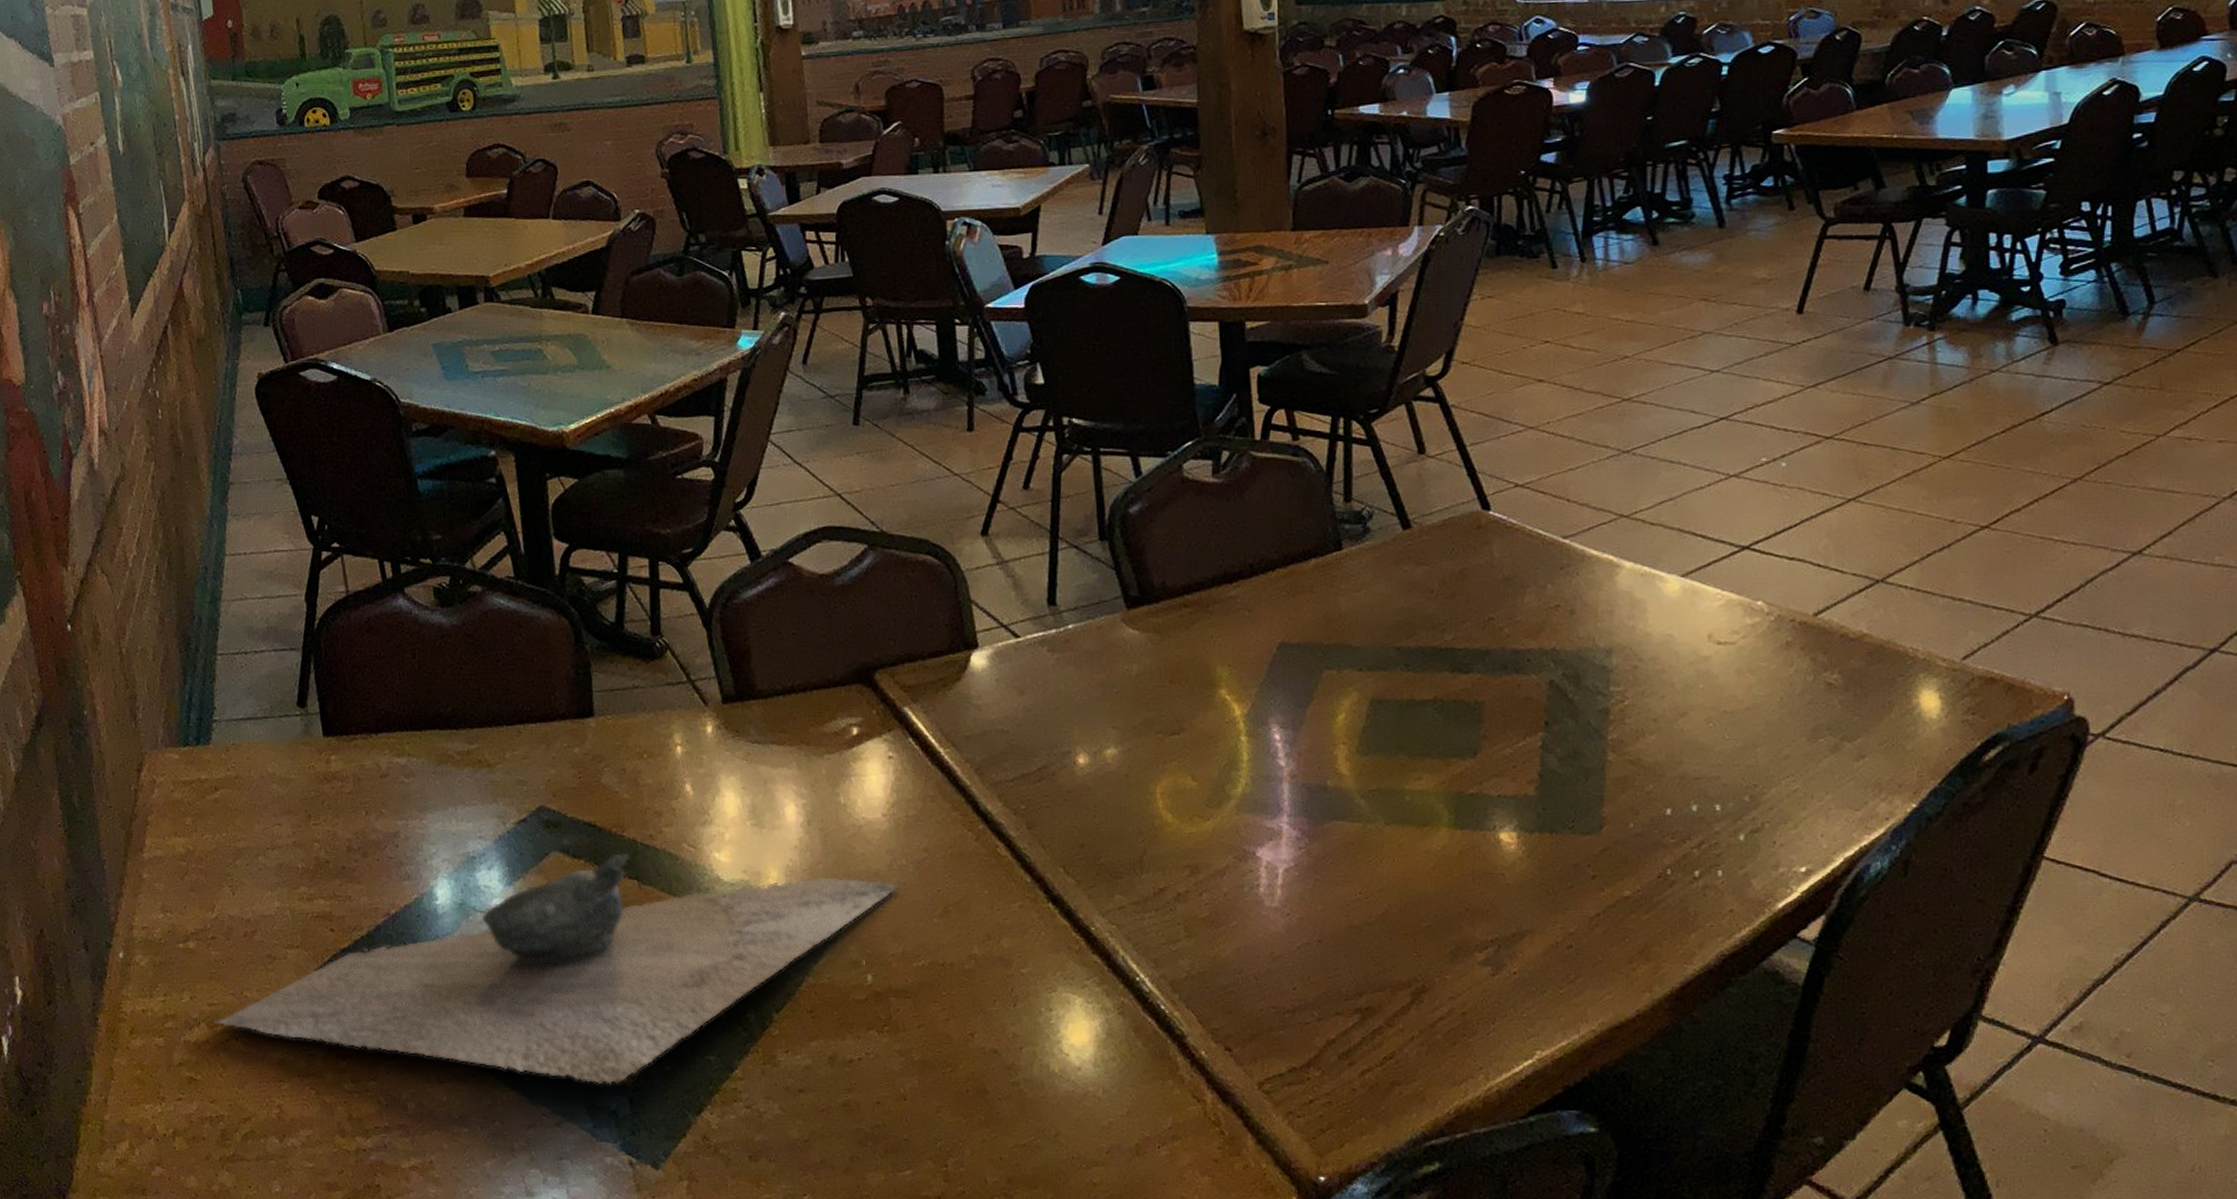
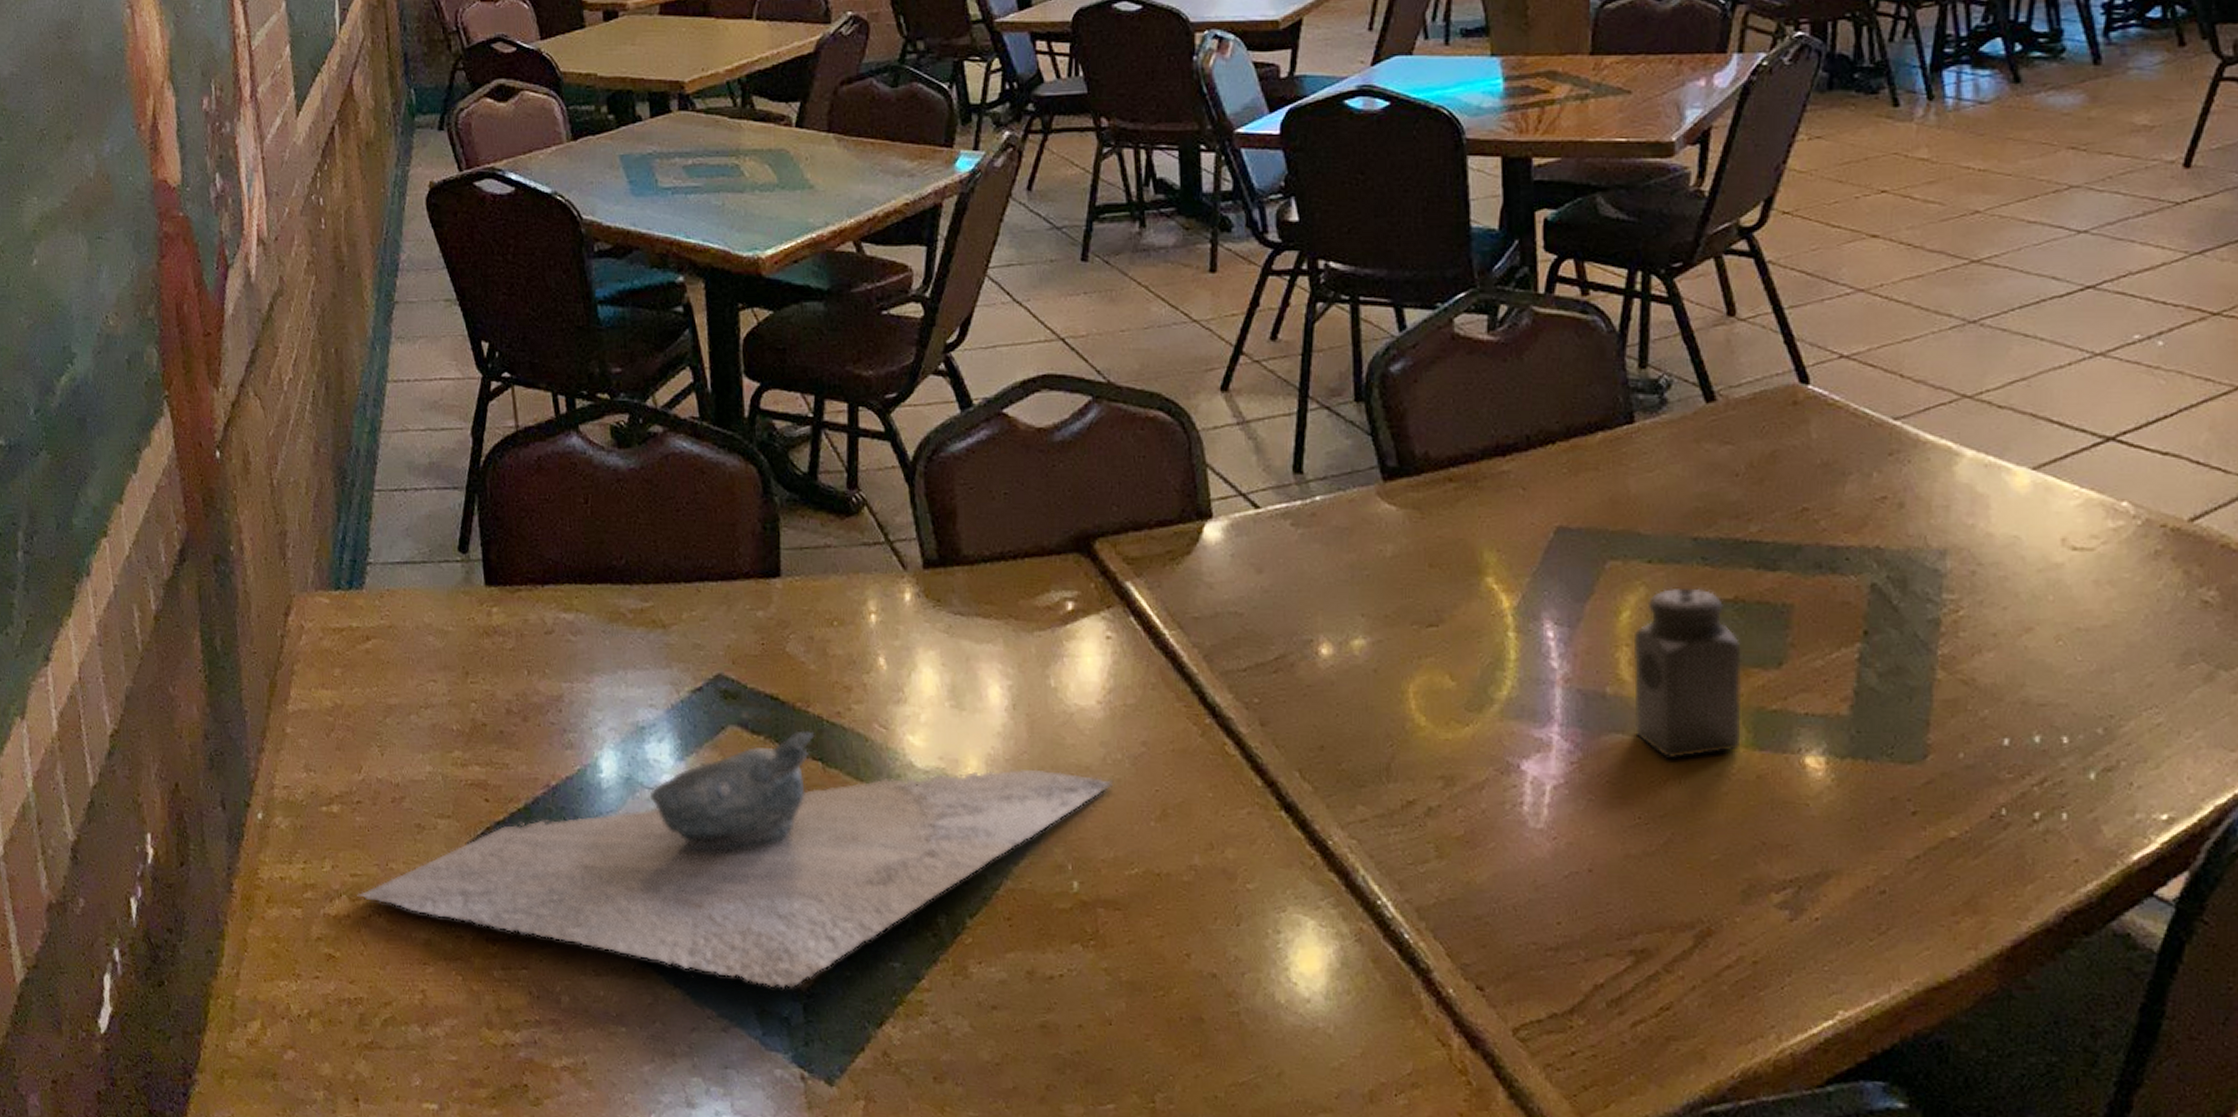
salt shaker: none [1350,691,1444,841] -> present [1634,588,1742,759]

